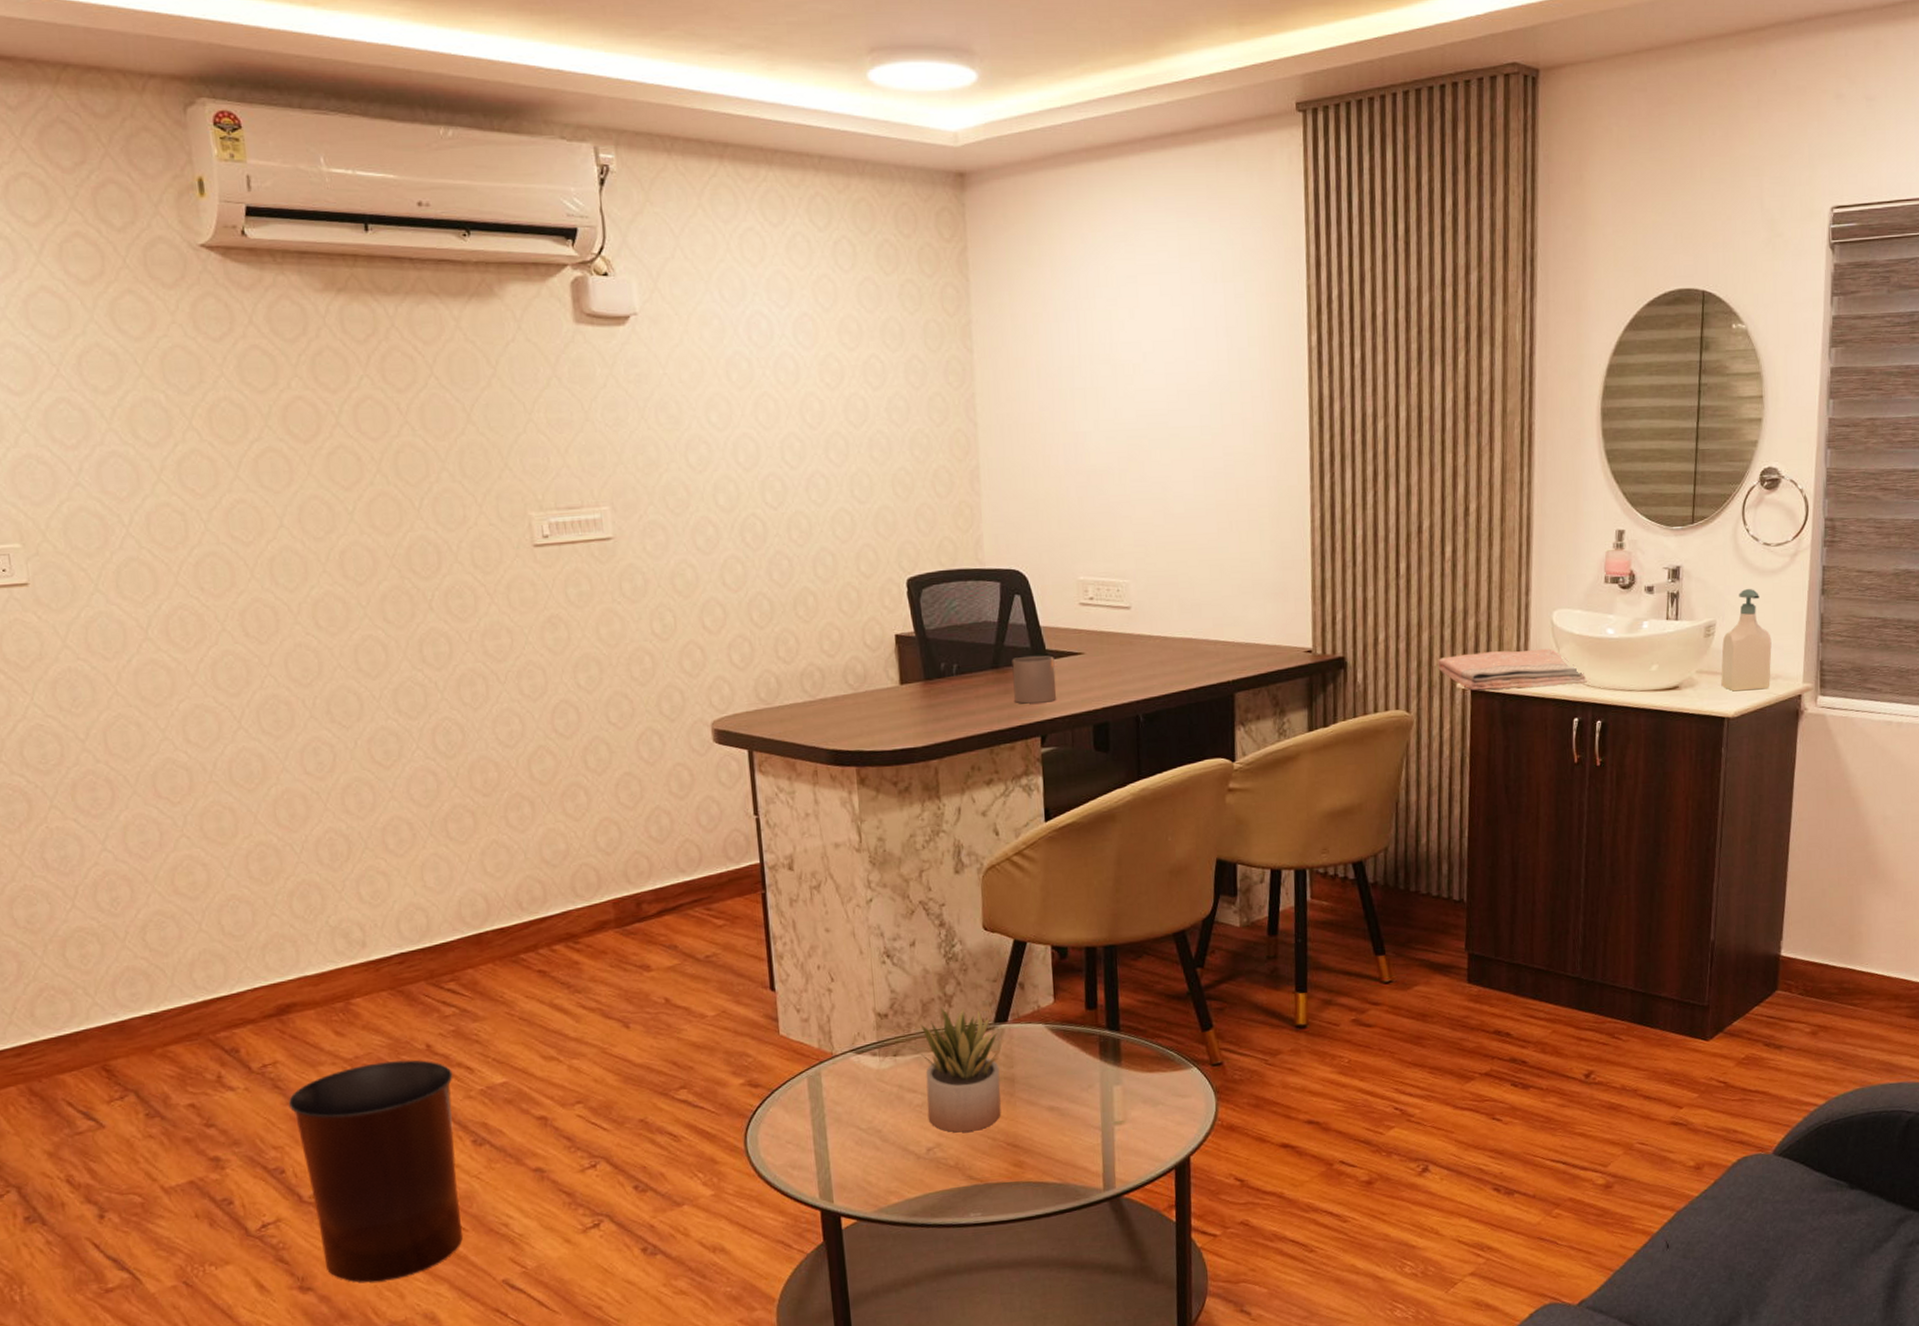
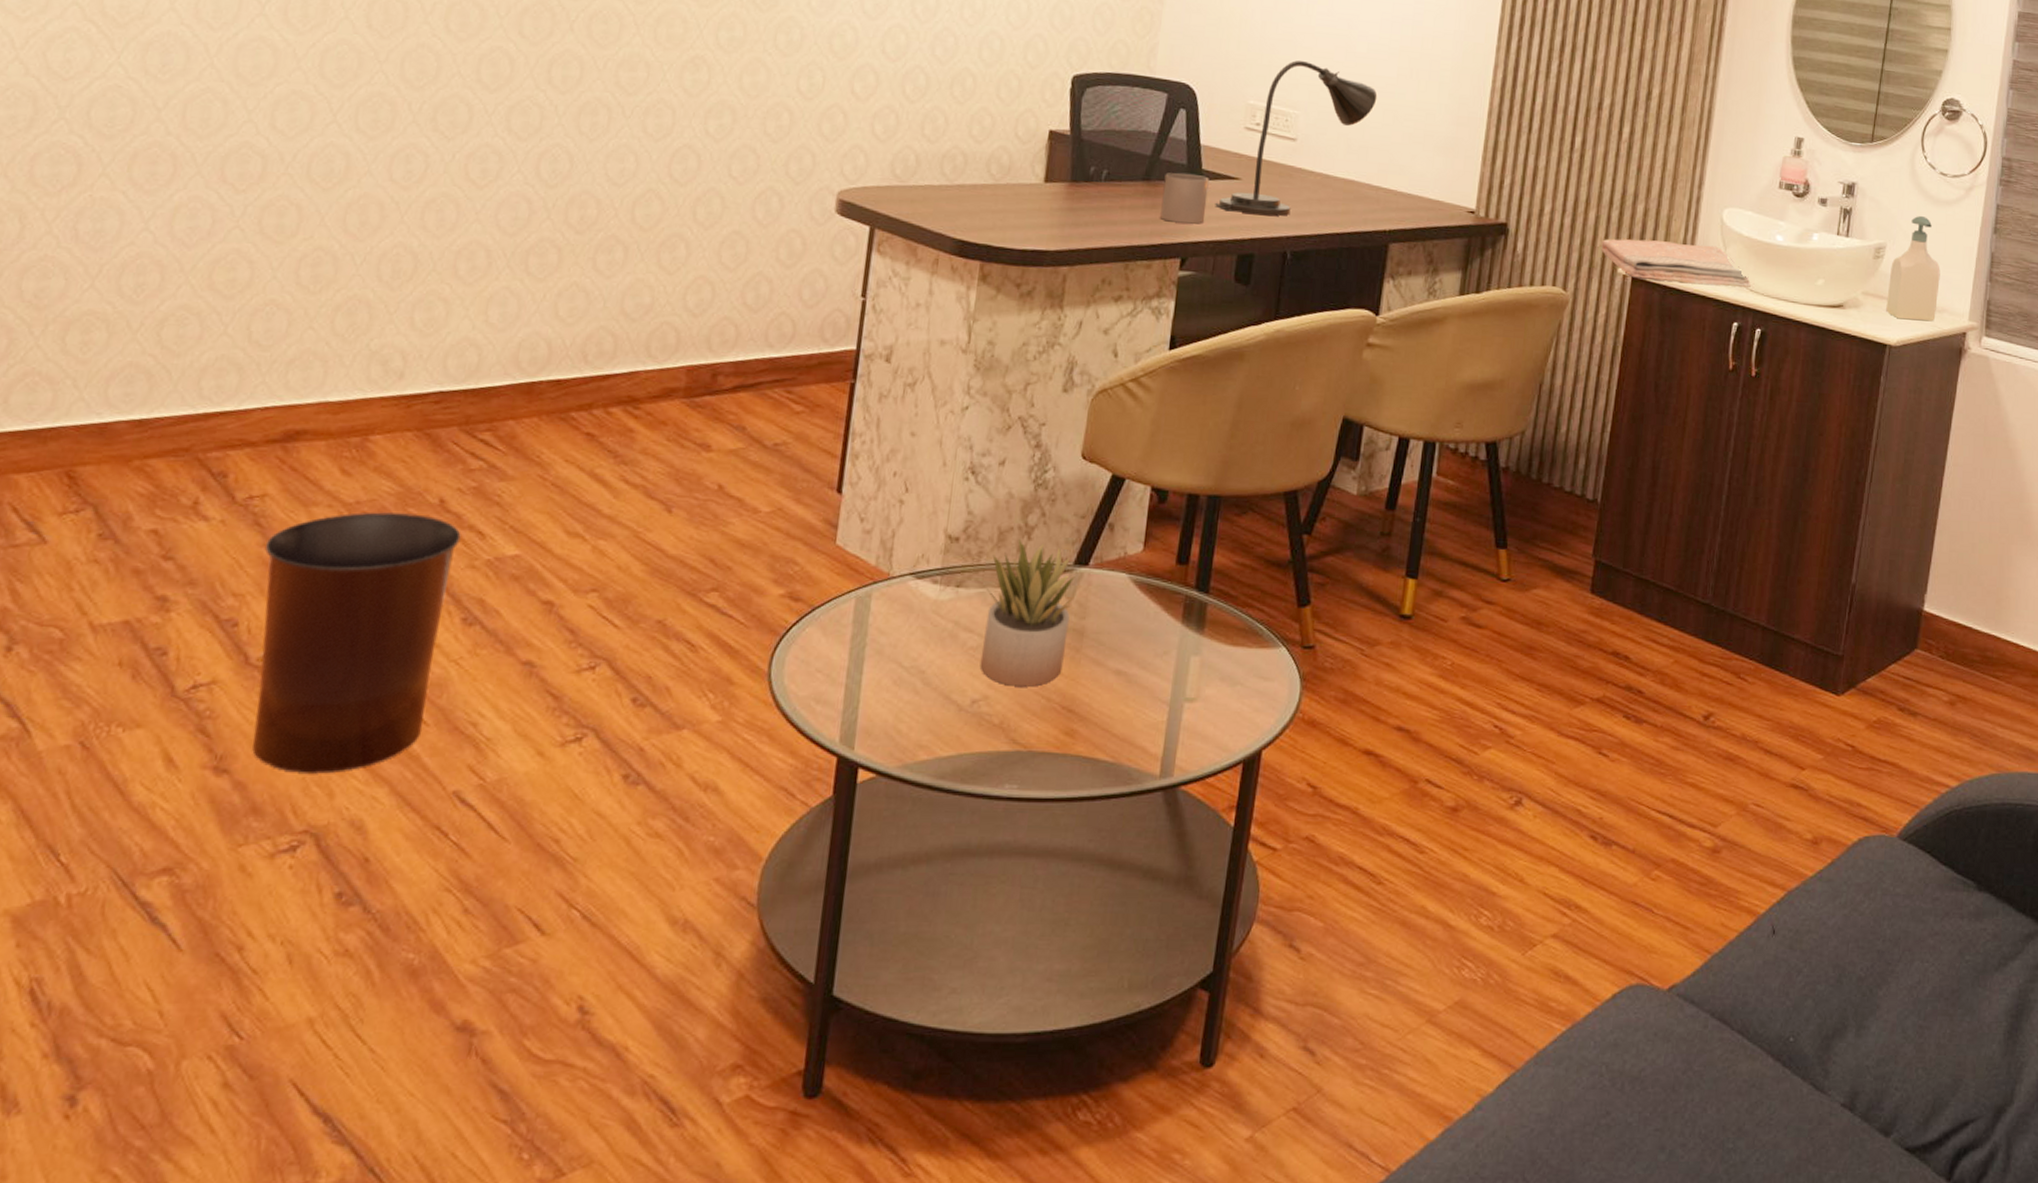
desk lamp: none [1064,530,1202,686] -> present [1215,60,1378,216]

